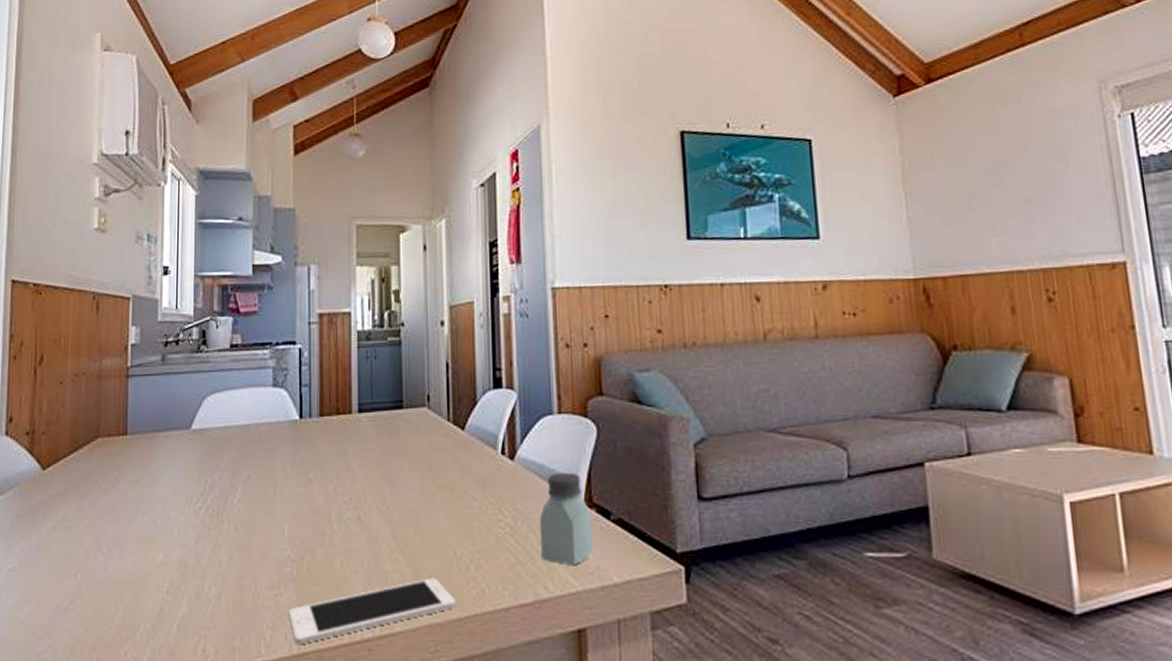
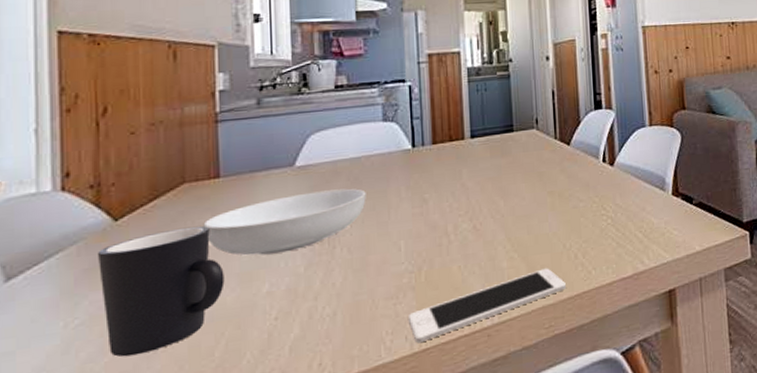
mug: none [28,483,126,609] -> present [97,225,225,357]
serving bowl: none [111,458,254,521] -> present [203,188,366,256]
saltshaker: present [540,472,593,566] -> none [636,171,680,243]

